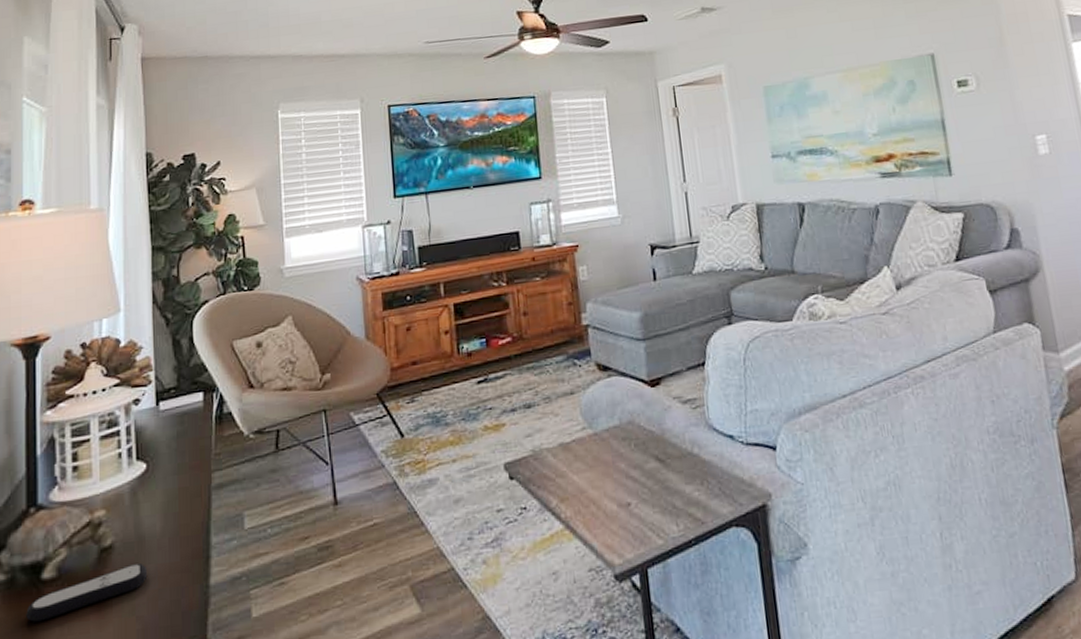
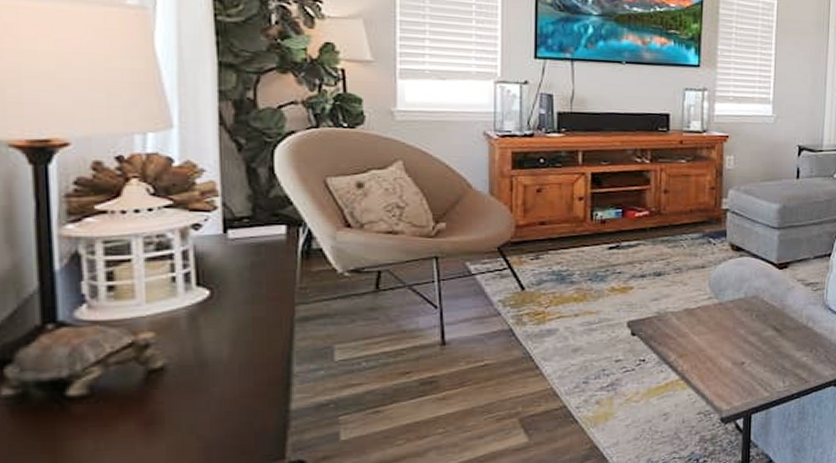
remote control: present [26,562,148,622] -> none [46,385,211,437]

